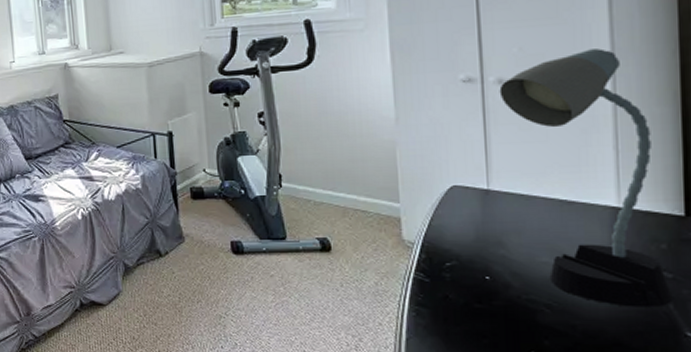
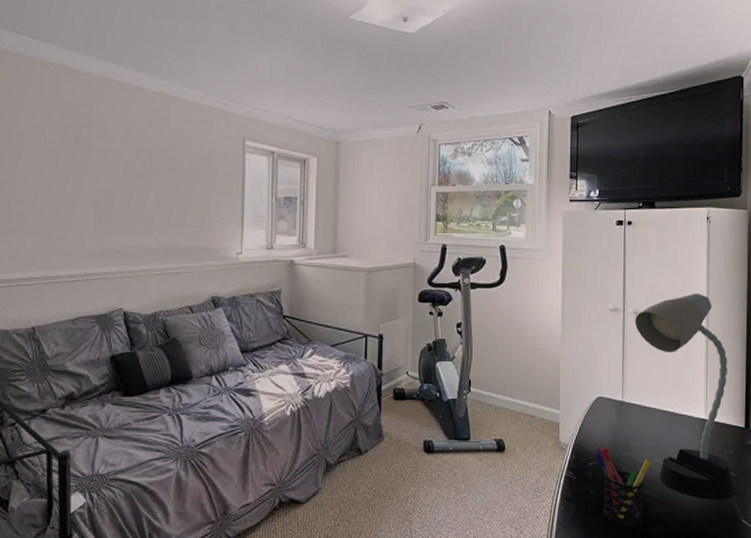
pen holder: none [452,243,537,340] -> present [594,446,652,529]

